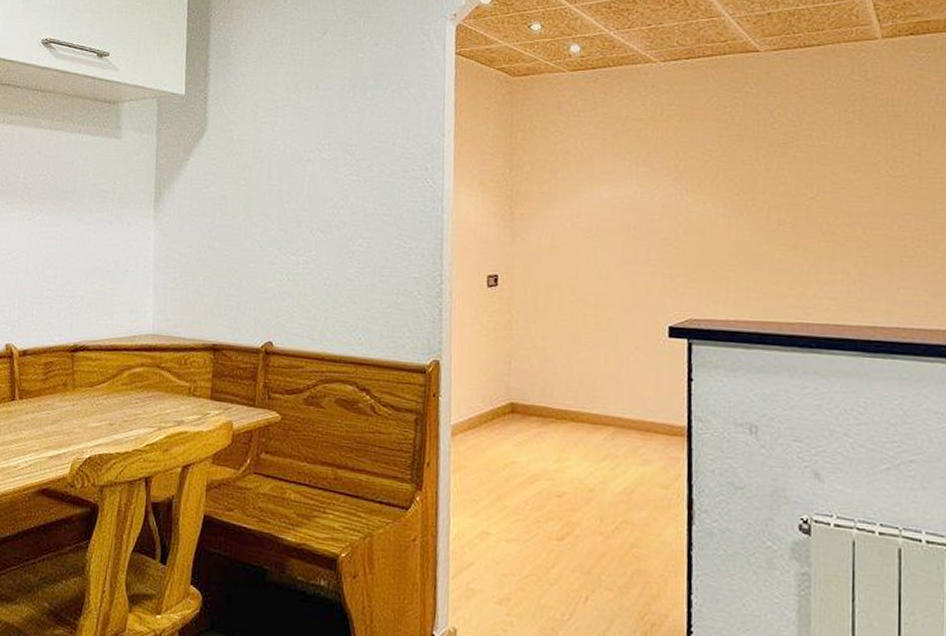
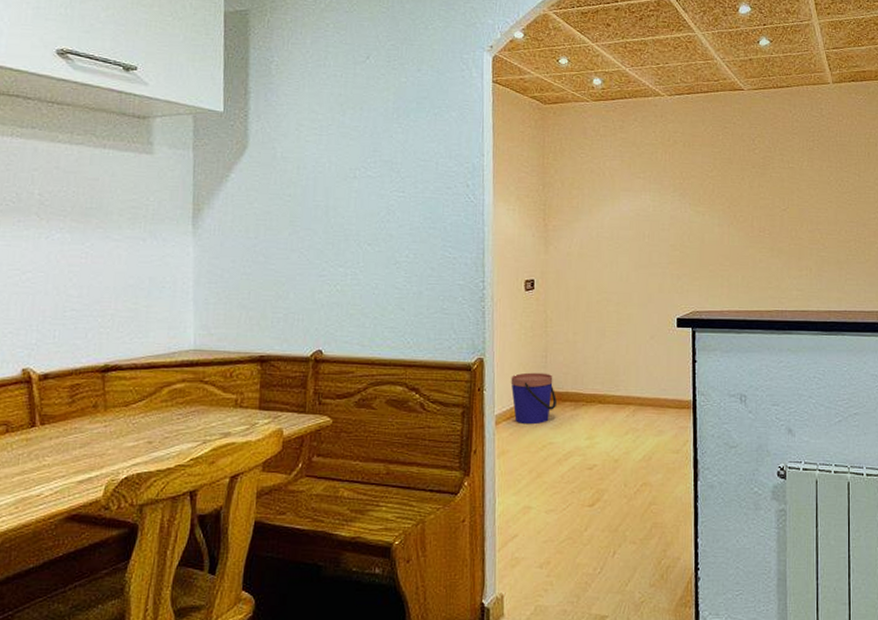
bucket: none [469,379,522,439] -> present [510,372,558,425]

